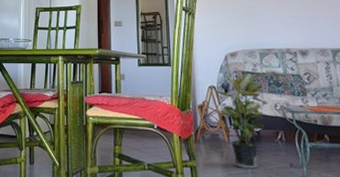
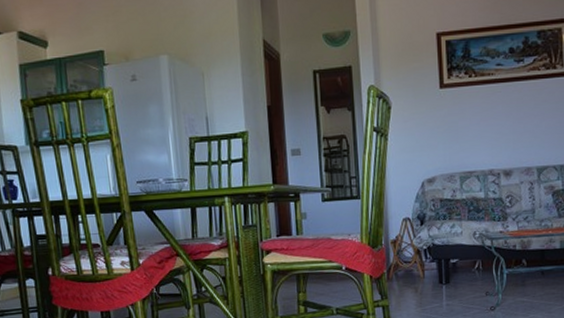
potted plant: present [216,73,269,169] -> none [411,200,468,303]

